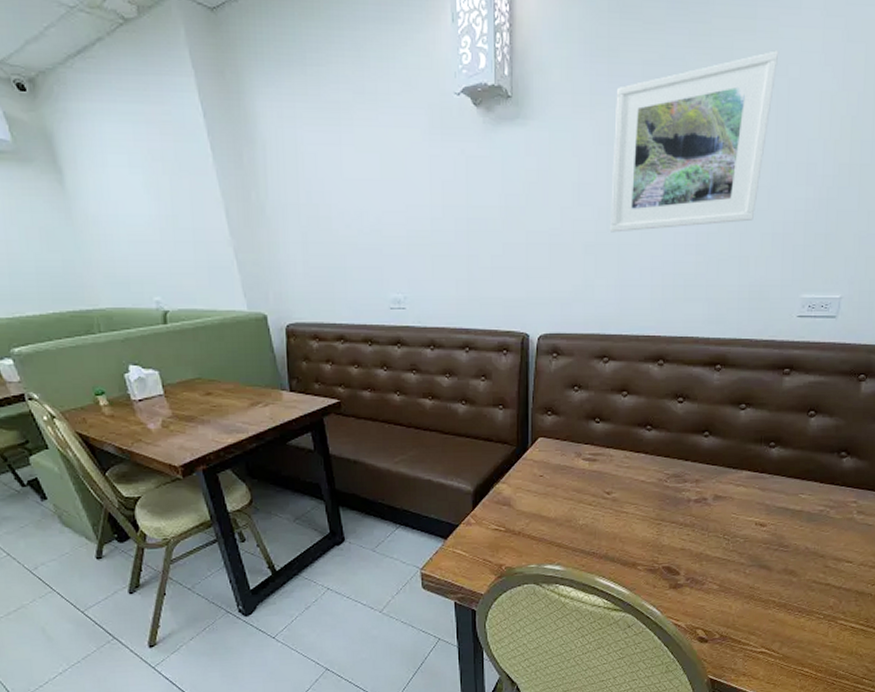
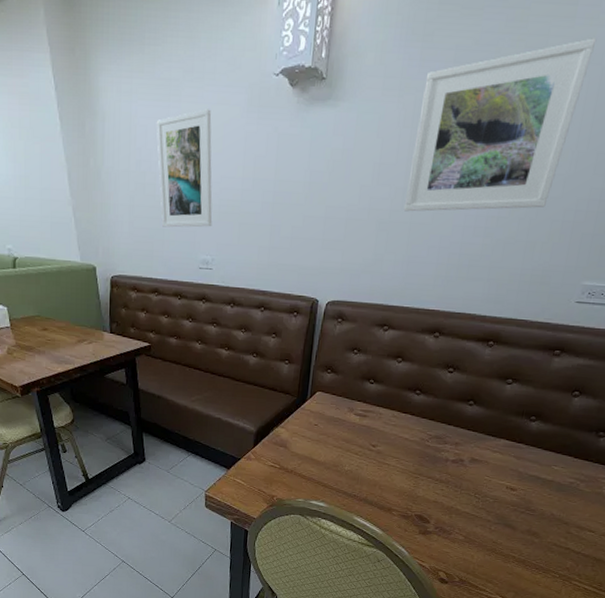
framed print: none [326,132,401,265] -> present [156,109,213,228]

